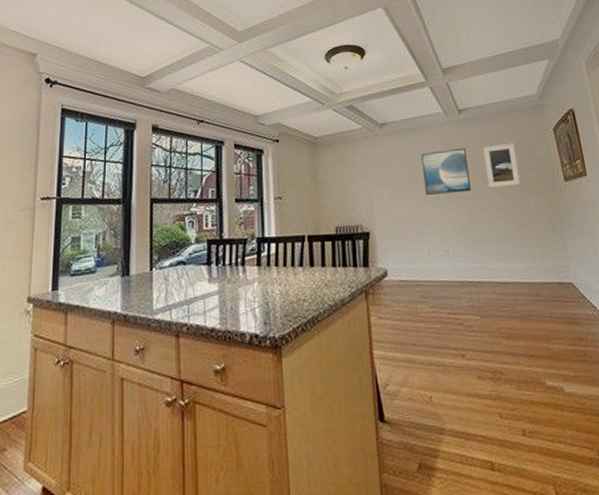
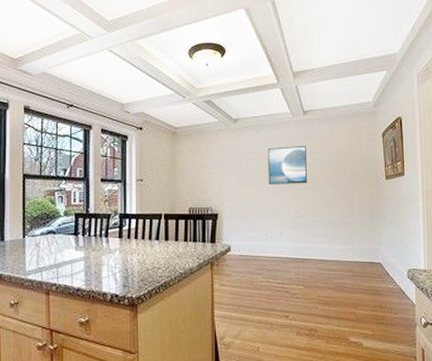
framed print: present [483,143,520,188] -> none [321,143,349,181]

